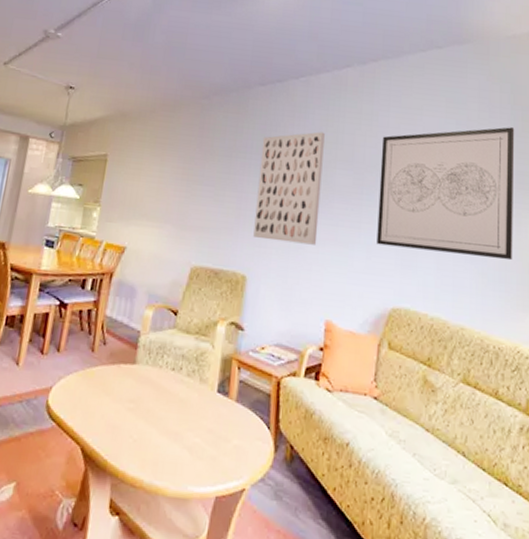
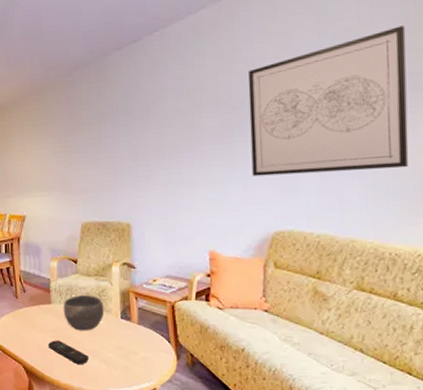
remote control: none [121,414,169,451] -> present [48,340,89,365]
bowl: none [148,356,200,405] -> present [63,294,105,331]
wall art: present [253,132,325,245] -> none [126,80,192,190]

